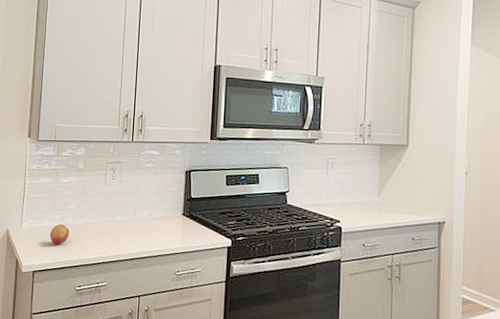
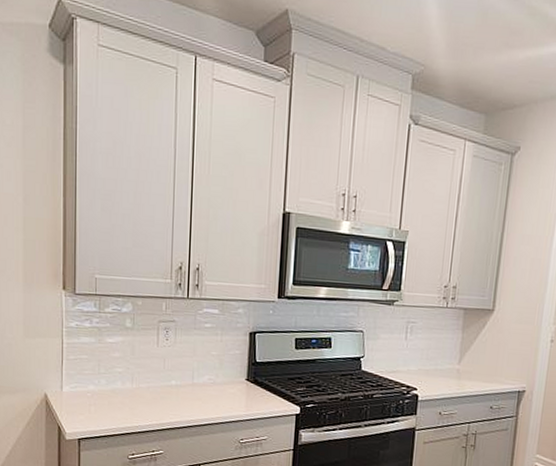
fruit: present [49,224,70,245] -> none [95,389,118,411]

